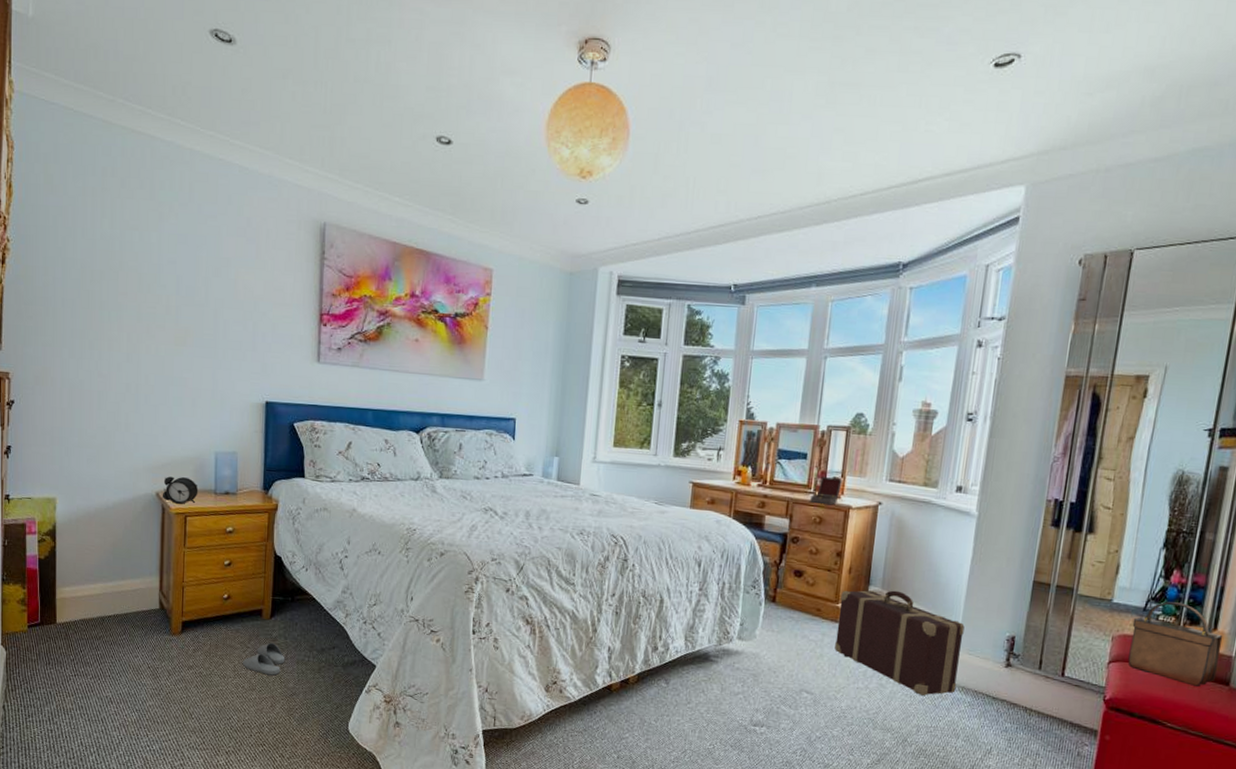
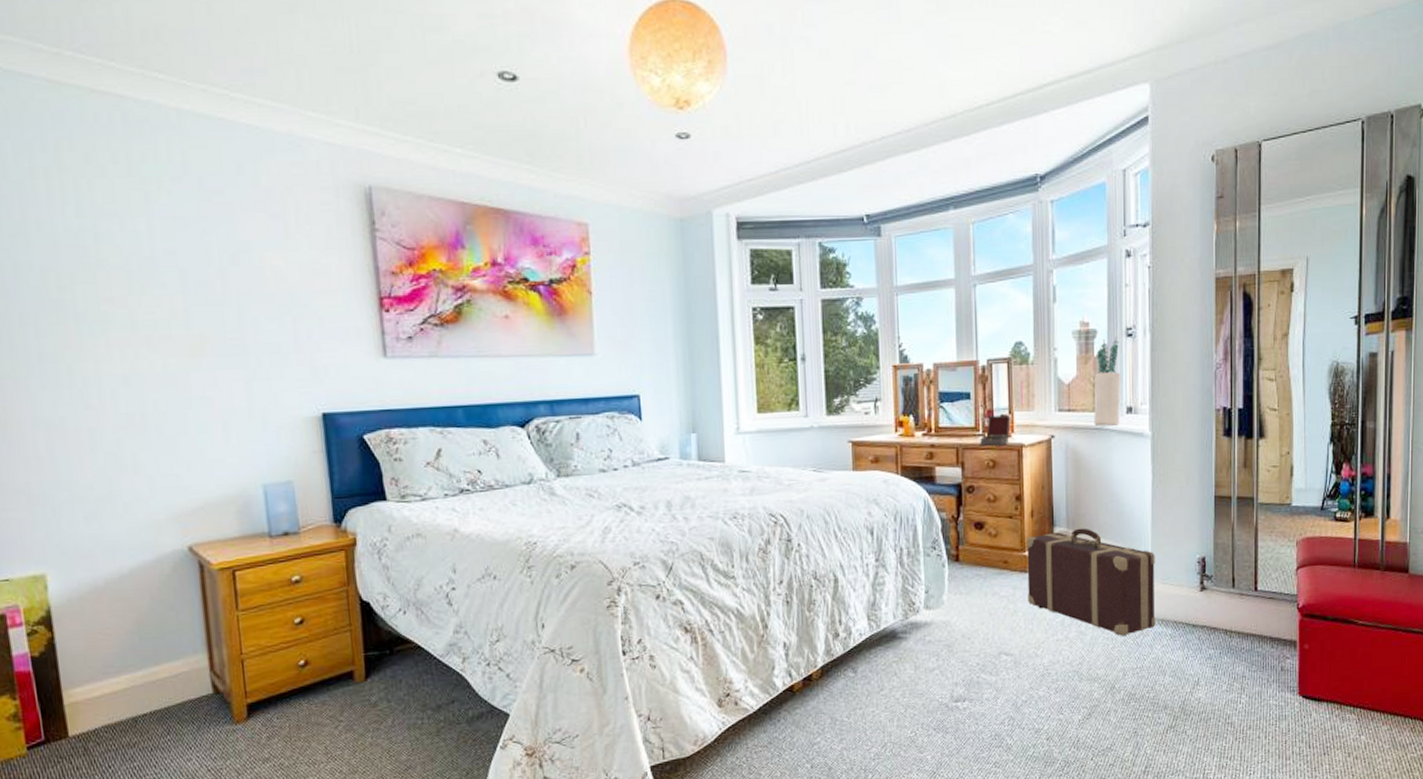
alarm clock: present [162,476,199,504] -> none [196,522,247,557]
slippers: present [242,642,286,676] -> none [335,709,392,751]
vase: none [922,419,958,503] -> present [1094,336,1121,427]
handbag: present [1127,602,1223,688] -> none [1313,496,1396,580]

